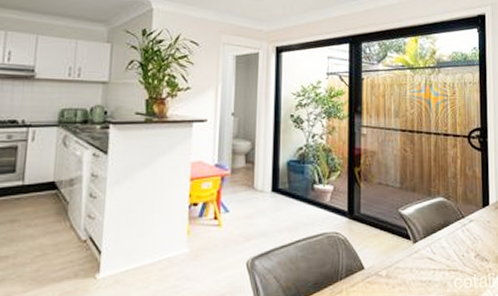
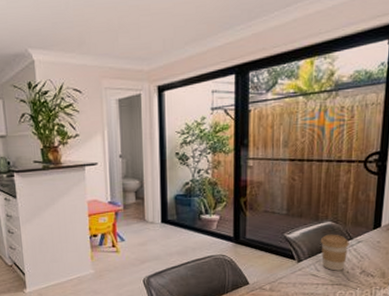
coffee cup: none [435,211,462,254] -> present [321,234,349,271]

